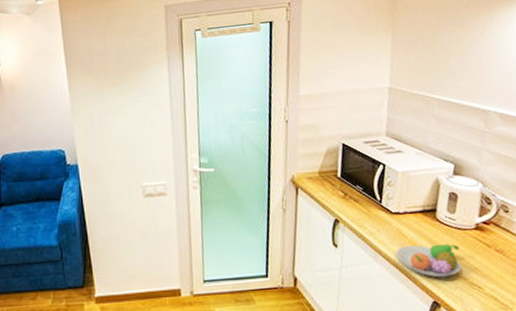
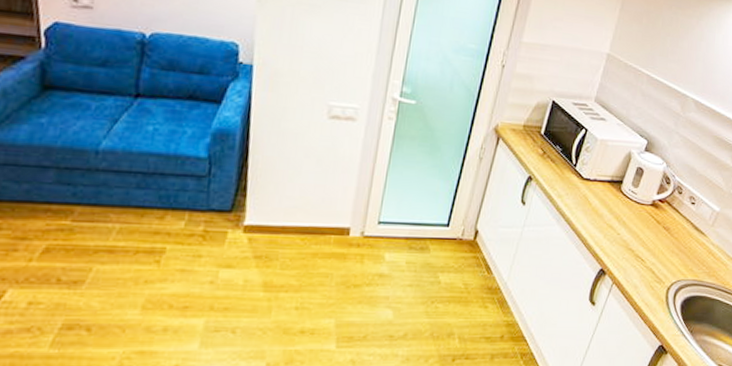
fruit bowl: present [396,244,462,278] -> none [578,213,634,247]

